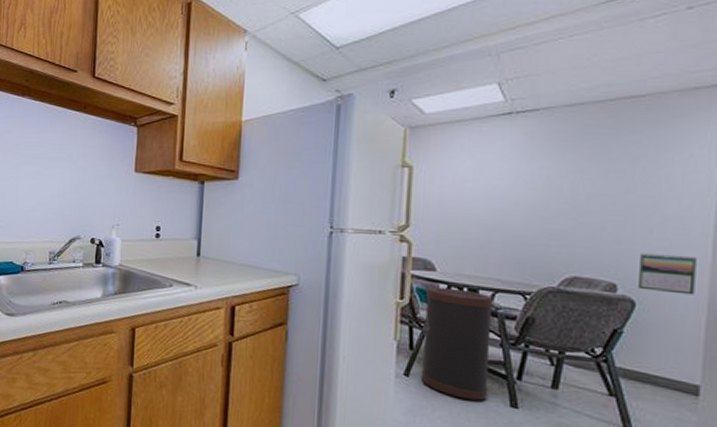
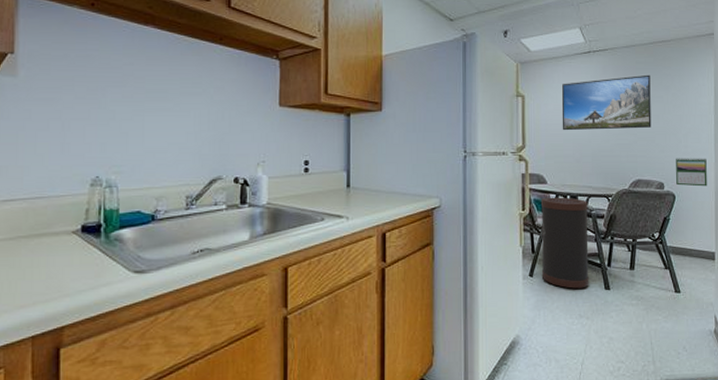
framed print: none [462,141,607,212] -> present [562,74,652,131]

